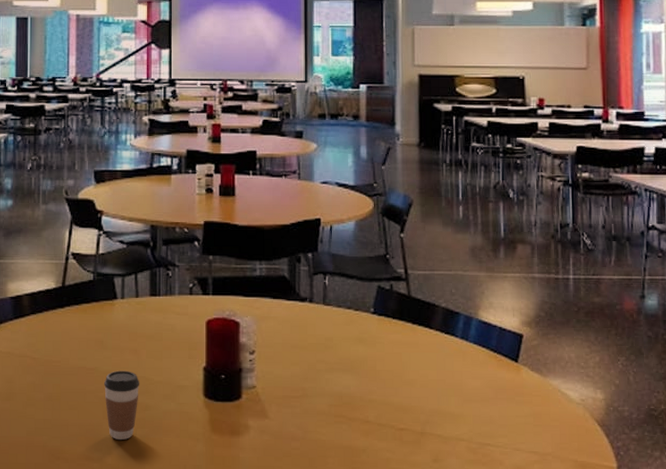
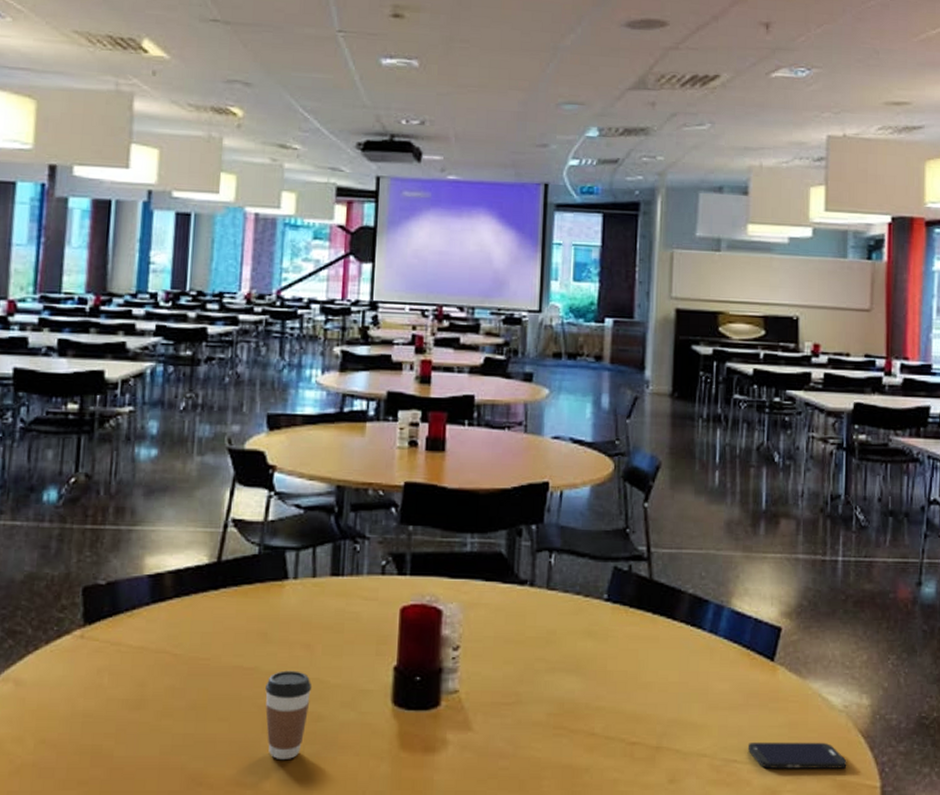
smartphone: none [499,429,586,452] -> present [747,741,847,769]

